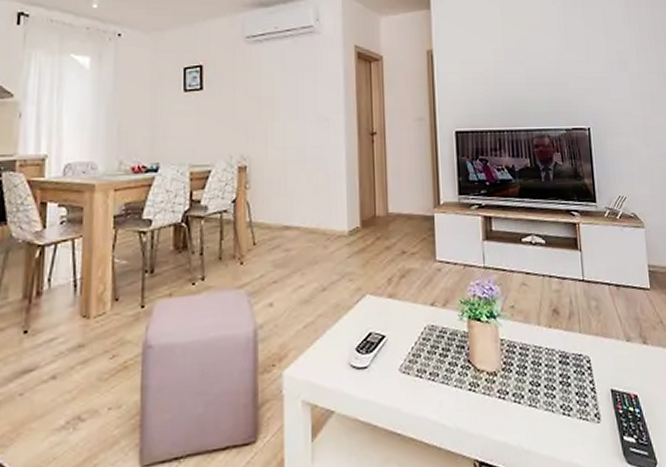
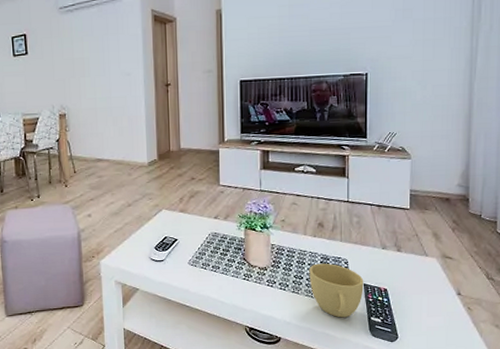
cup: none [546,362,612,440] -> present [309,263,364,318]

